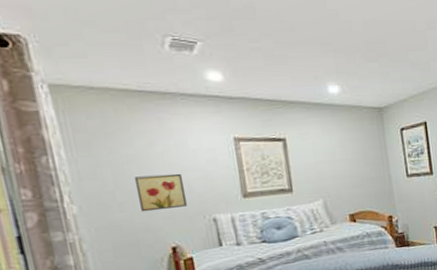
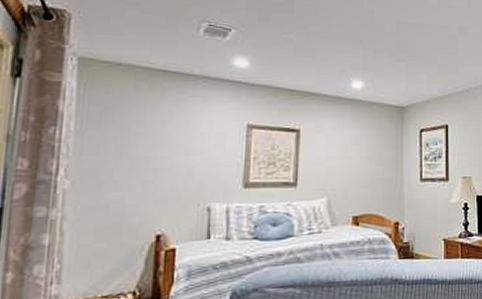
wall art: present [134,173,188,212] -> none [133,156,186,194]

